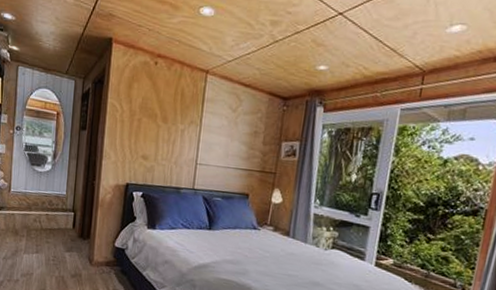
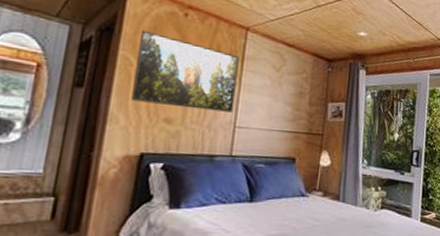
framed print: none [118,80,200,151] -> present [131,30,239,112]

